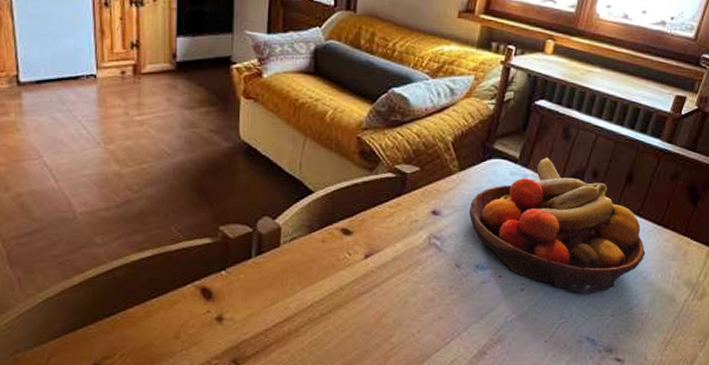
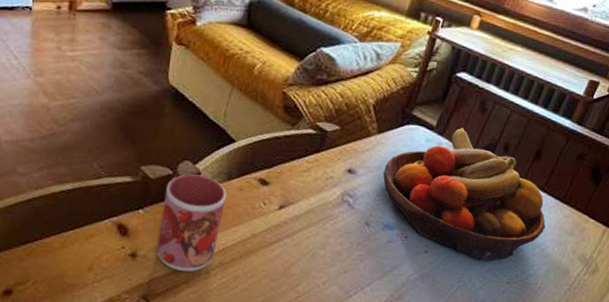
mug: none [242,230,309,332] -> present [156,174,226,272]

